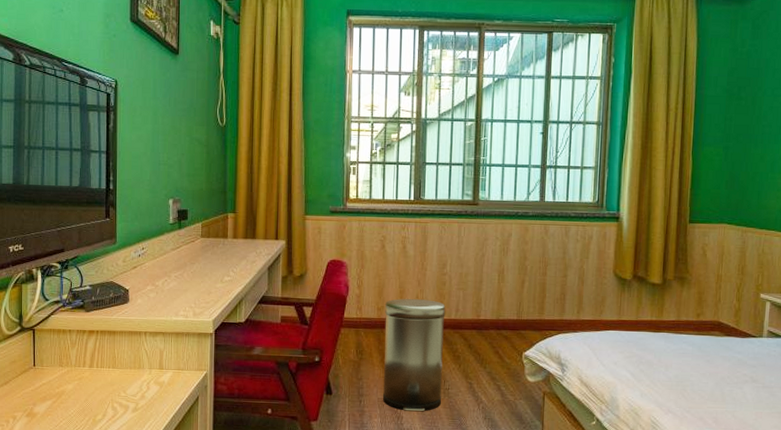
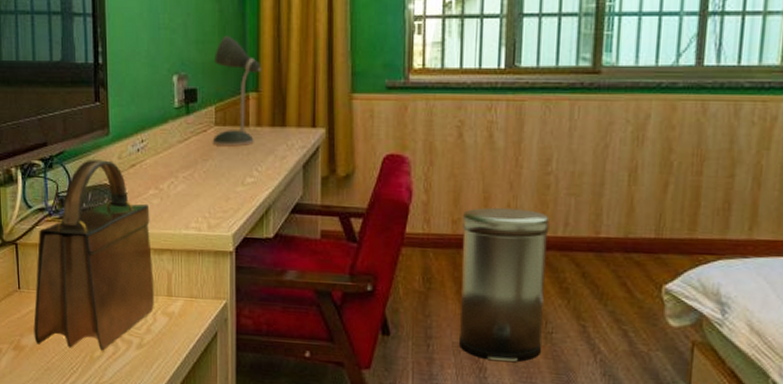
handbag: none [45,262,148,415] -> present [34,159,154,351]
desk lamp: none [198,170,238,253] -> present [212,34,262,147]

